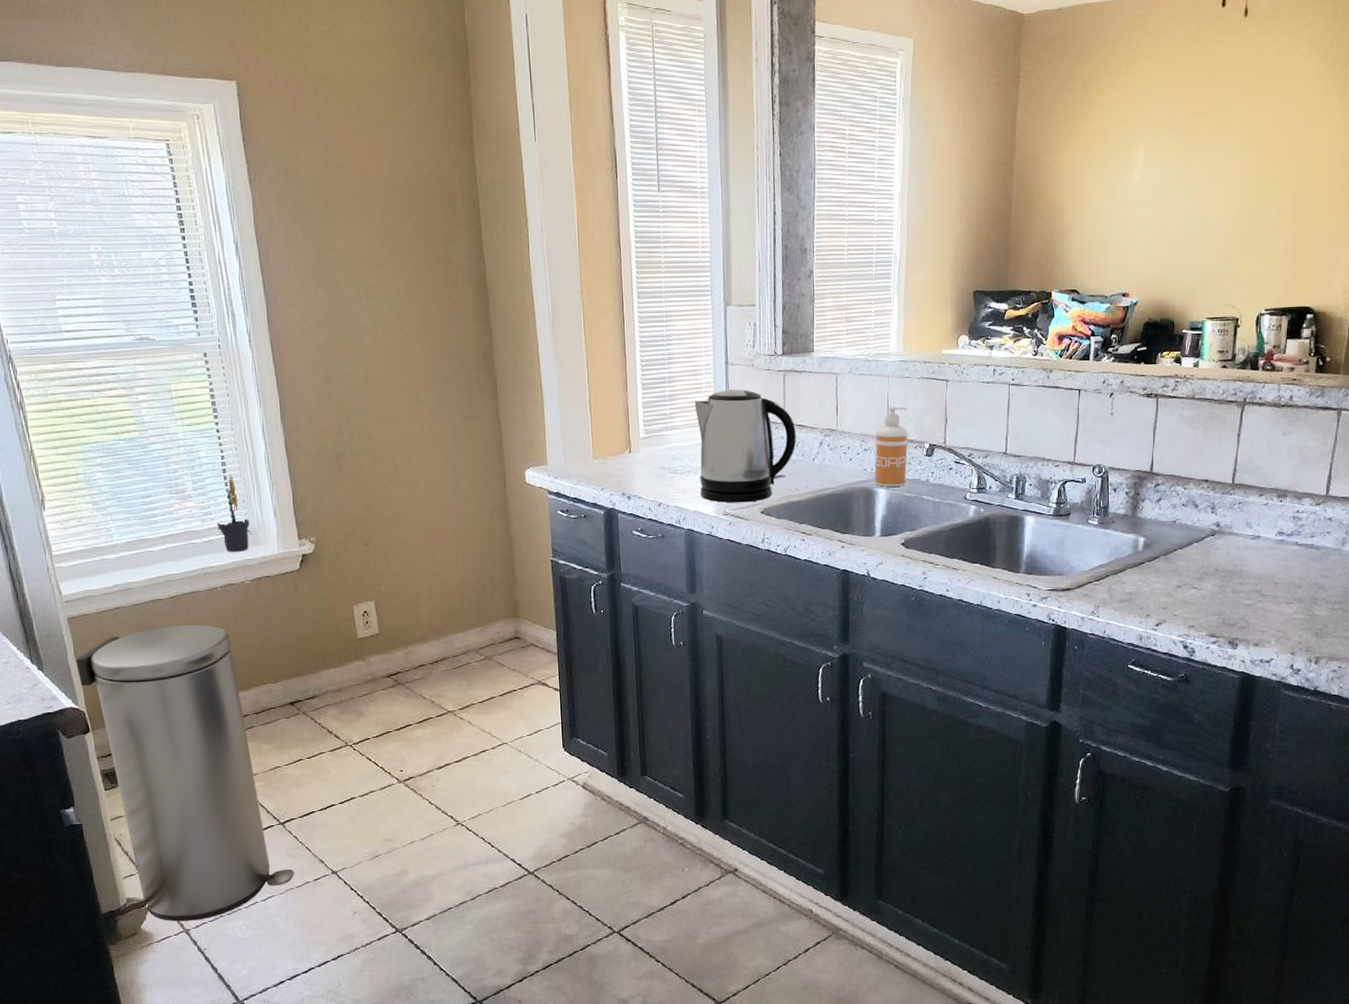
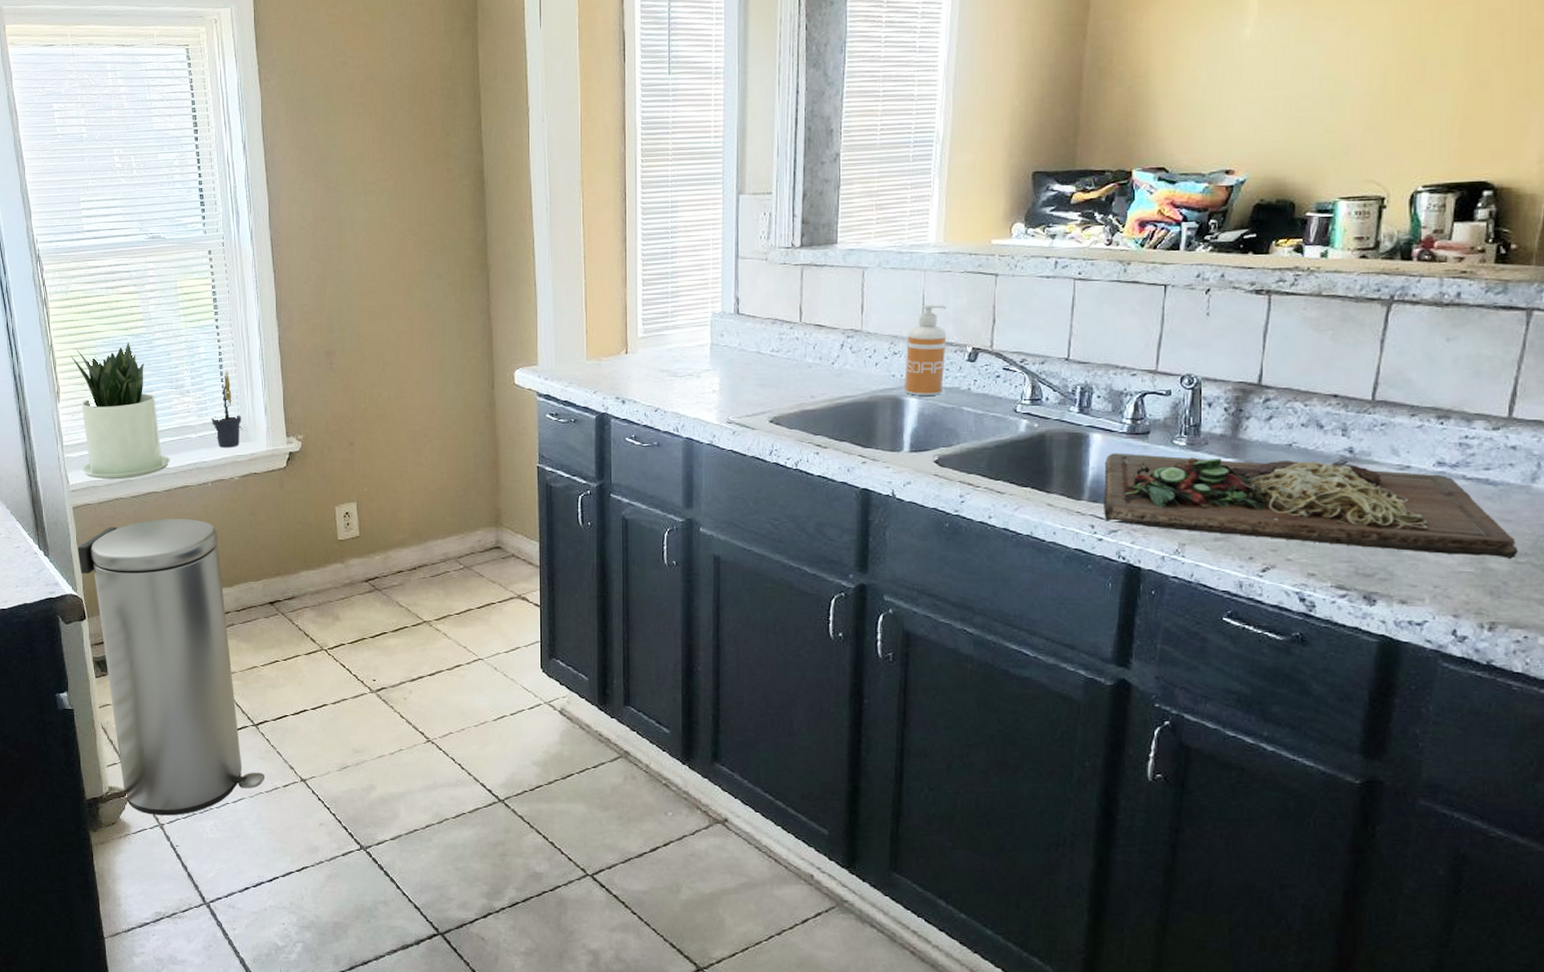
planter: none [54,447,174,589] -> present [70,342,170,480]
kettle: present [694,389,796,503] -> none [699,285,813,410]
cutting board: none [1036,532,1334,607] -> present [1104,453,1518,559]

